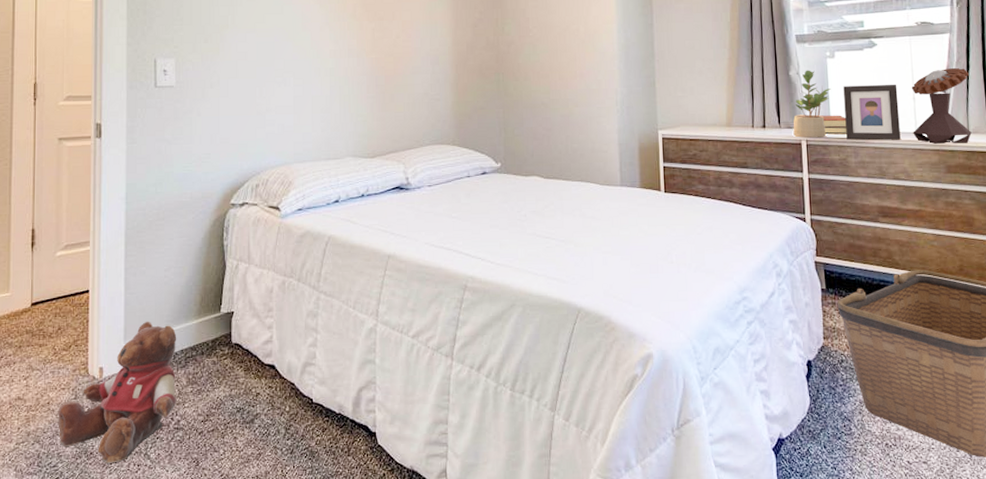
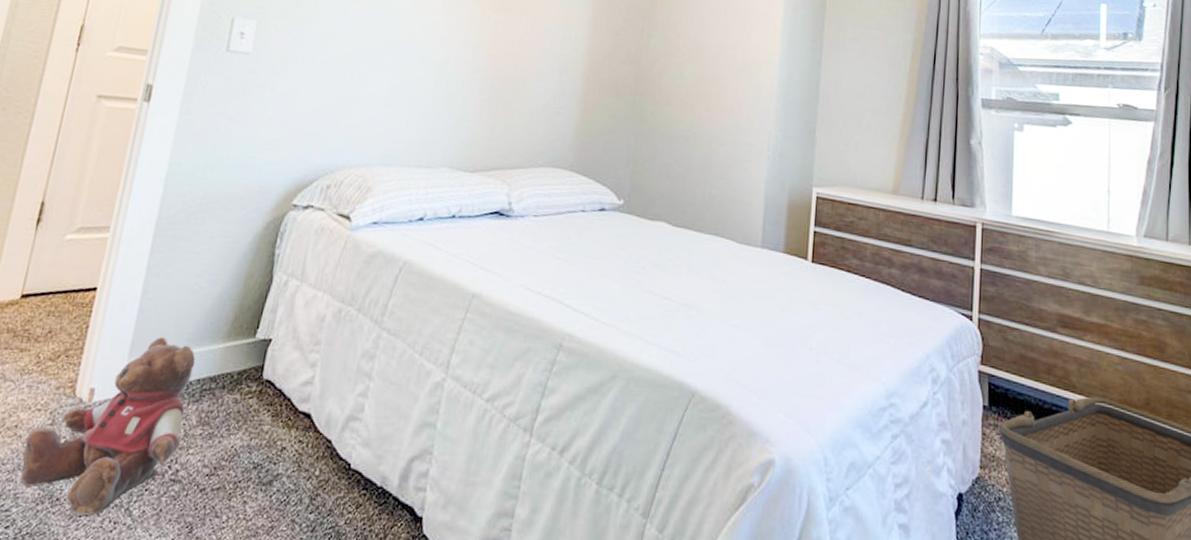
potted plant: present [793,70,831,139] -> none [968,140,1016,223]
books: present [820,115,847,134] -> none [1000,196,1030,222]
picture frame: present [843,84,901,141] -> none [1028,165,1091,239]
mushroom: present [911,67,972,145] -> none [1104,161,1172,254]

